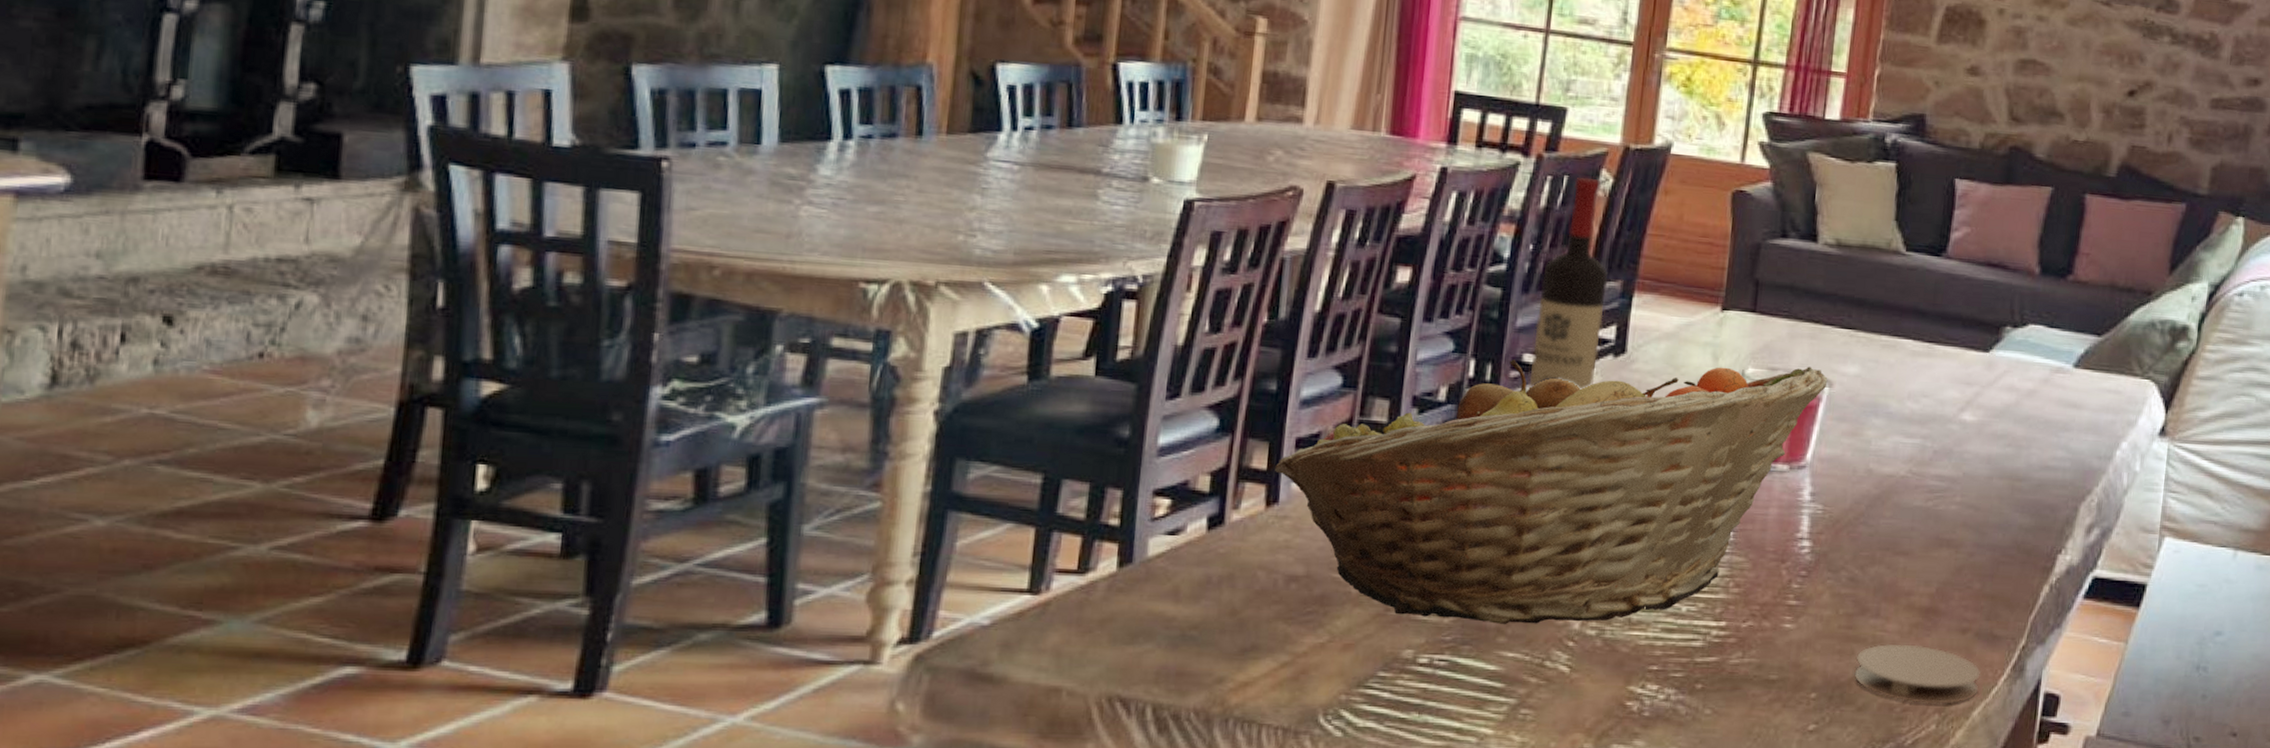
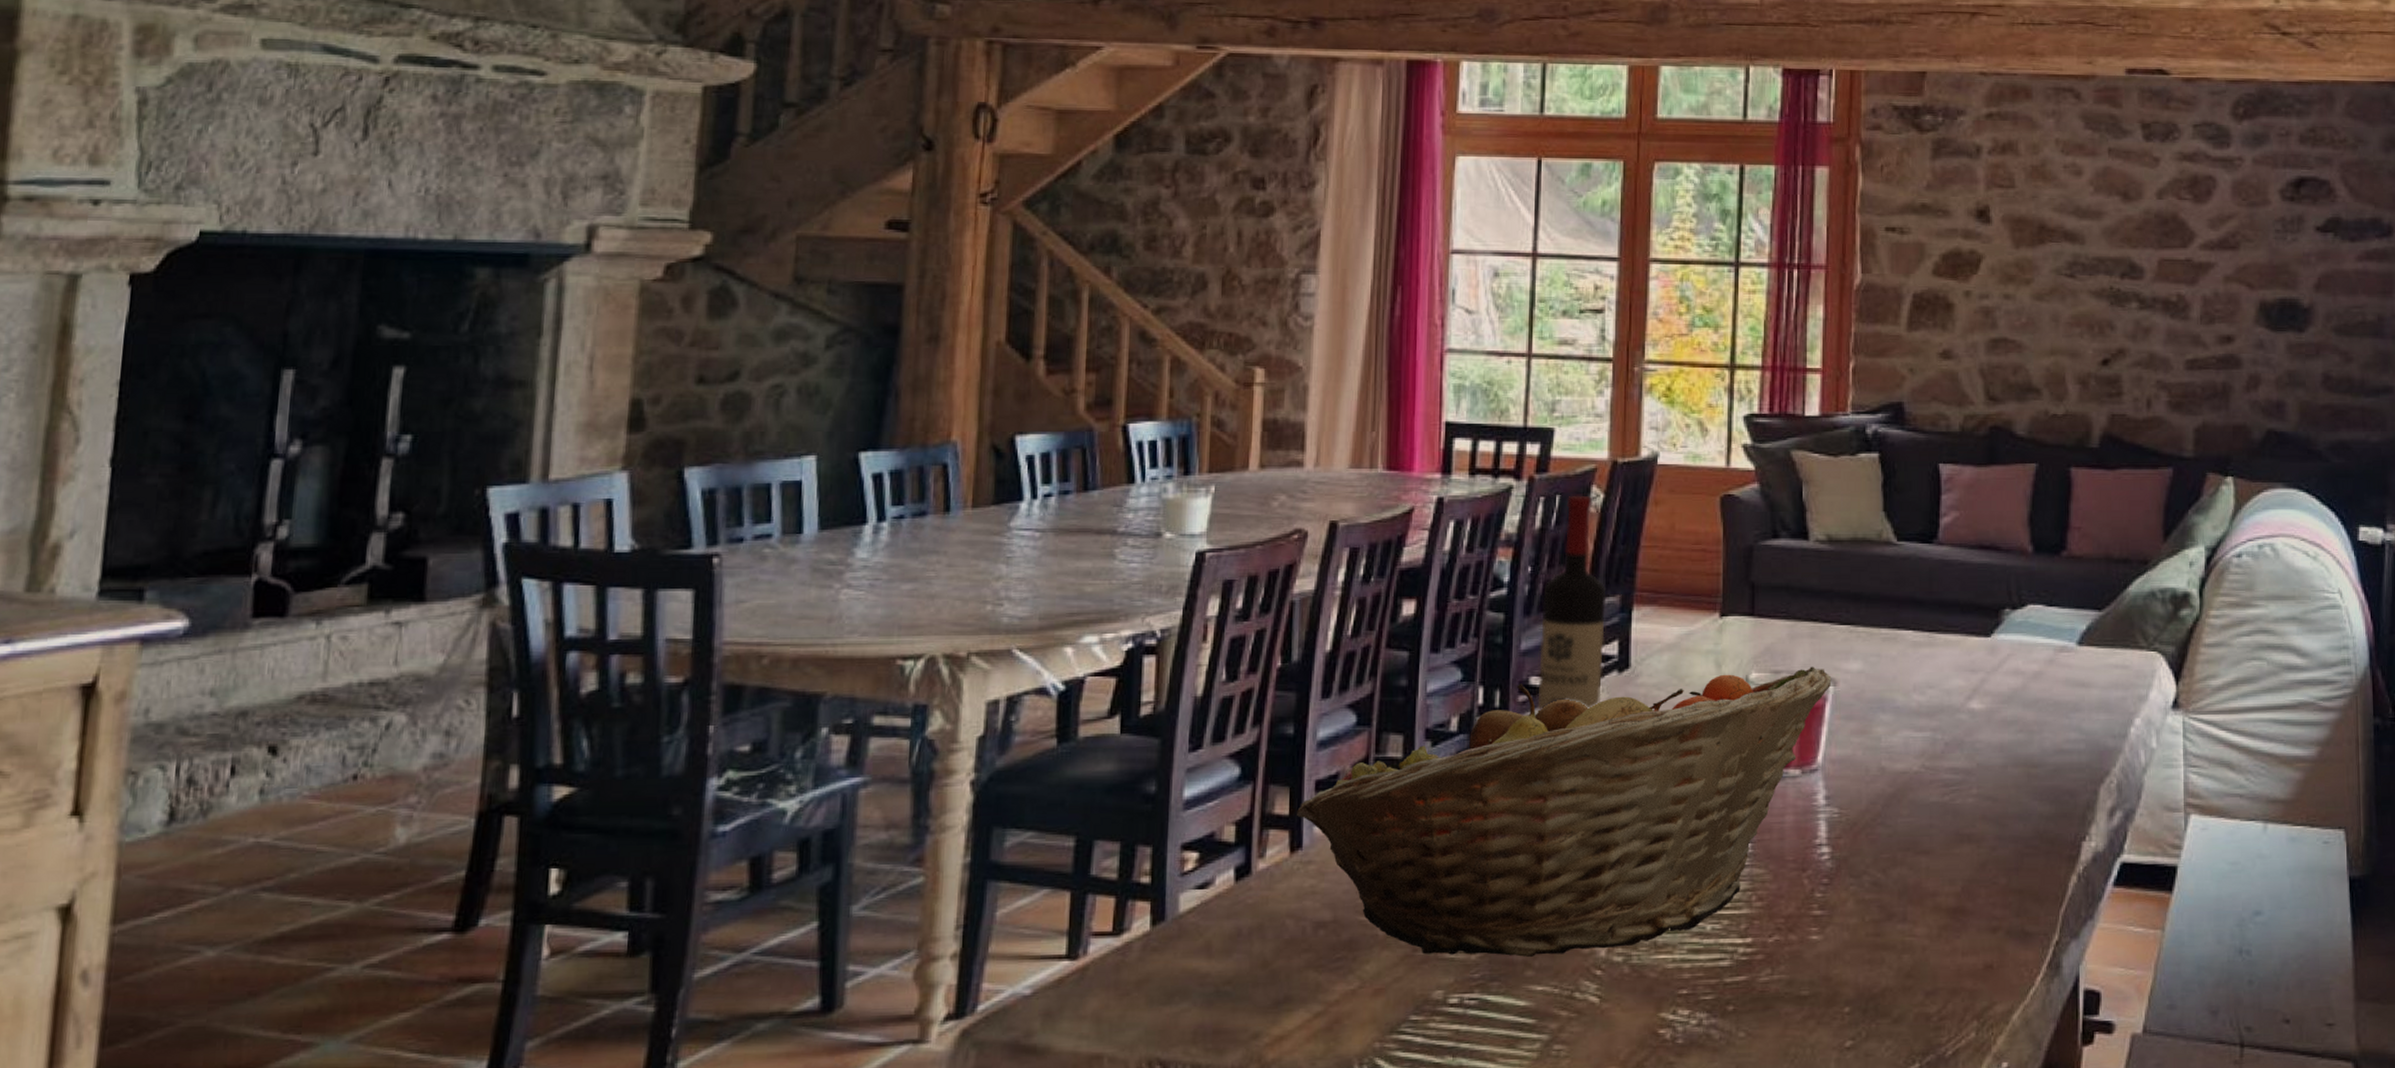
coaster: present [1854,643,1982,704] -> none [1886,948,2017,1011]

